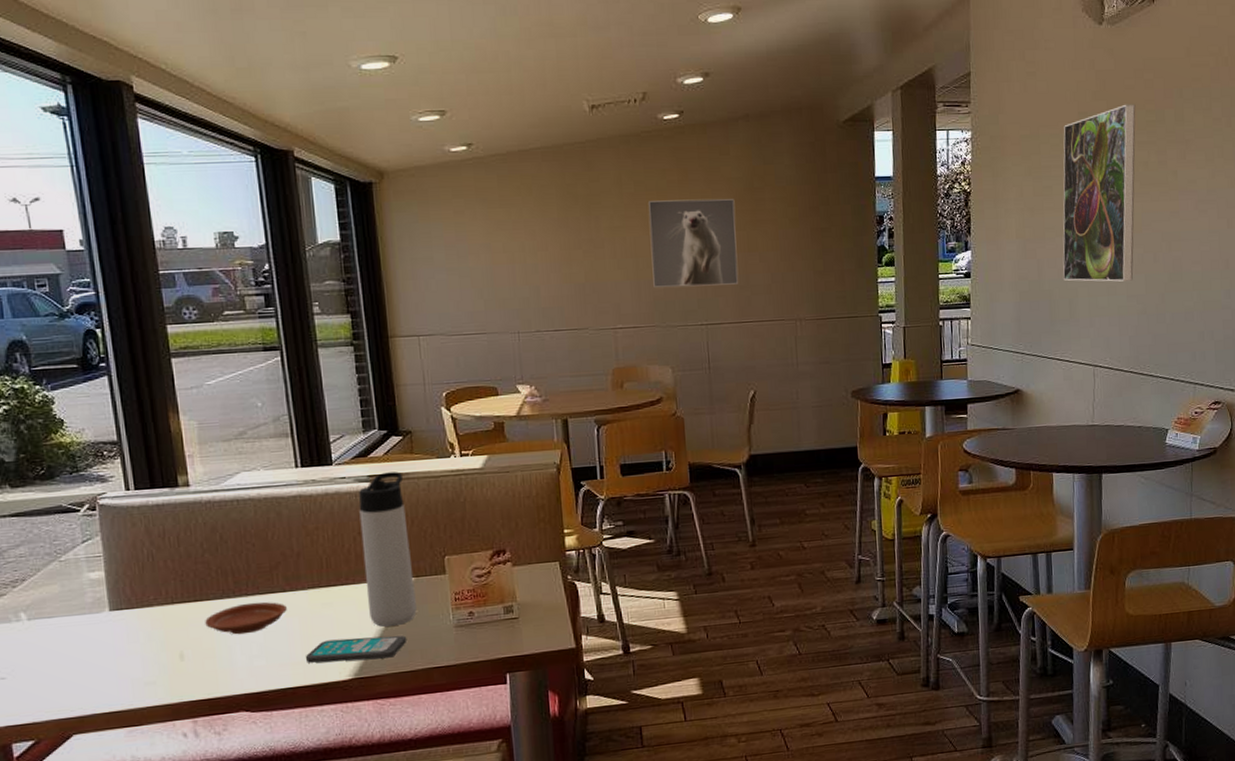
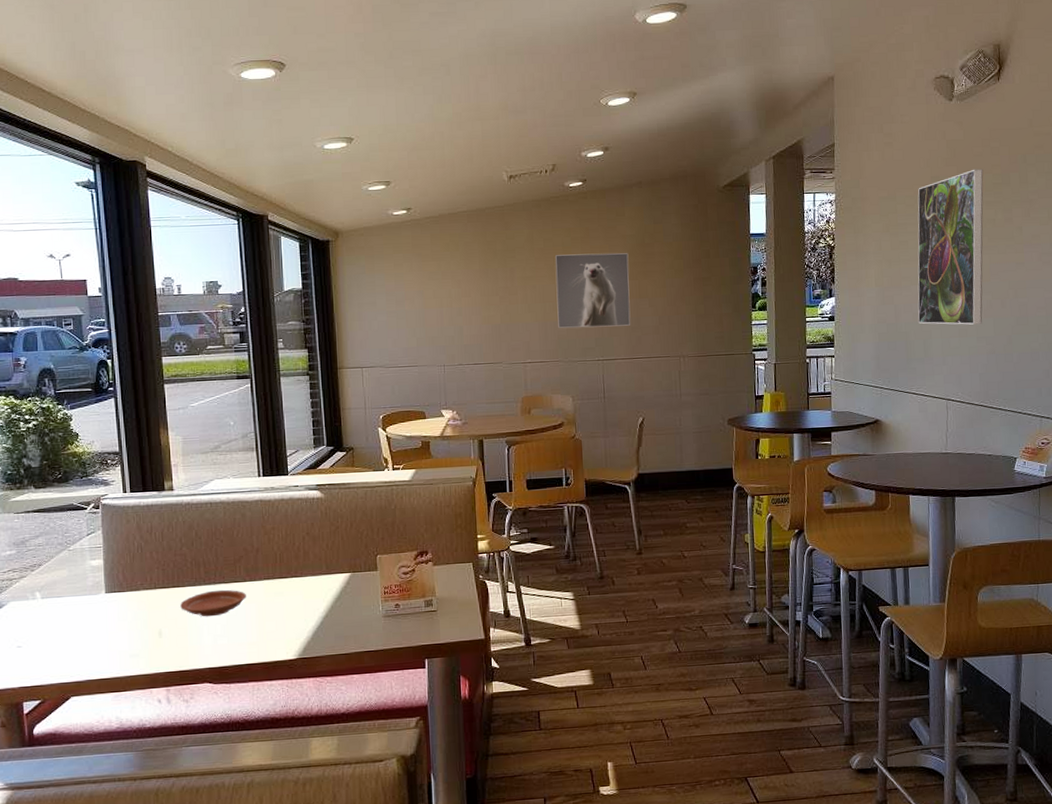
smartphone: present [305,635,406,663] -> none [259,622,343,644]
thermos bottle: present [359,471,417,627] -> none [308,482,352,614]

